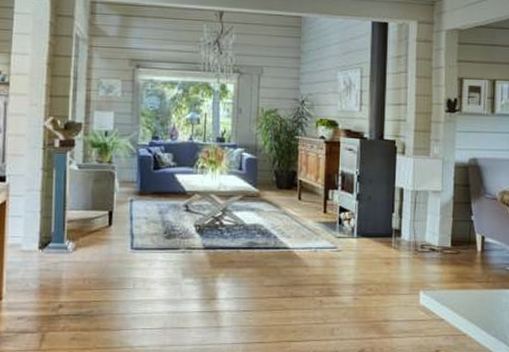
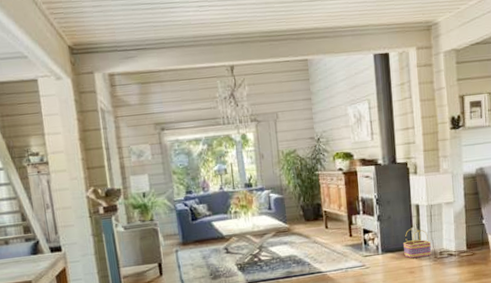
basket: none [382,213,413,248] -> present [403,228,431,259]

